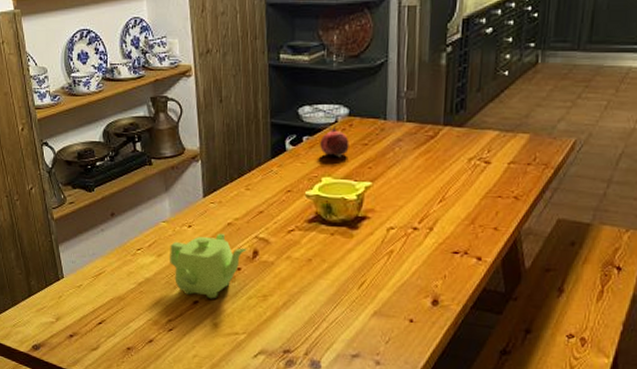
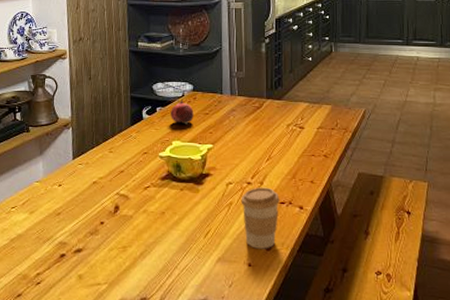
teapot: present [170,233,247,299] -> none [41,190,109,252]
coffee cup: none [403,233,453,304] -> present [240,187,280,249]

